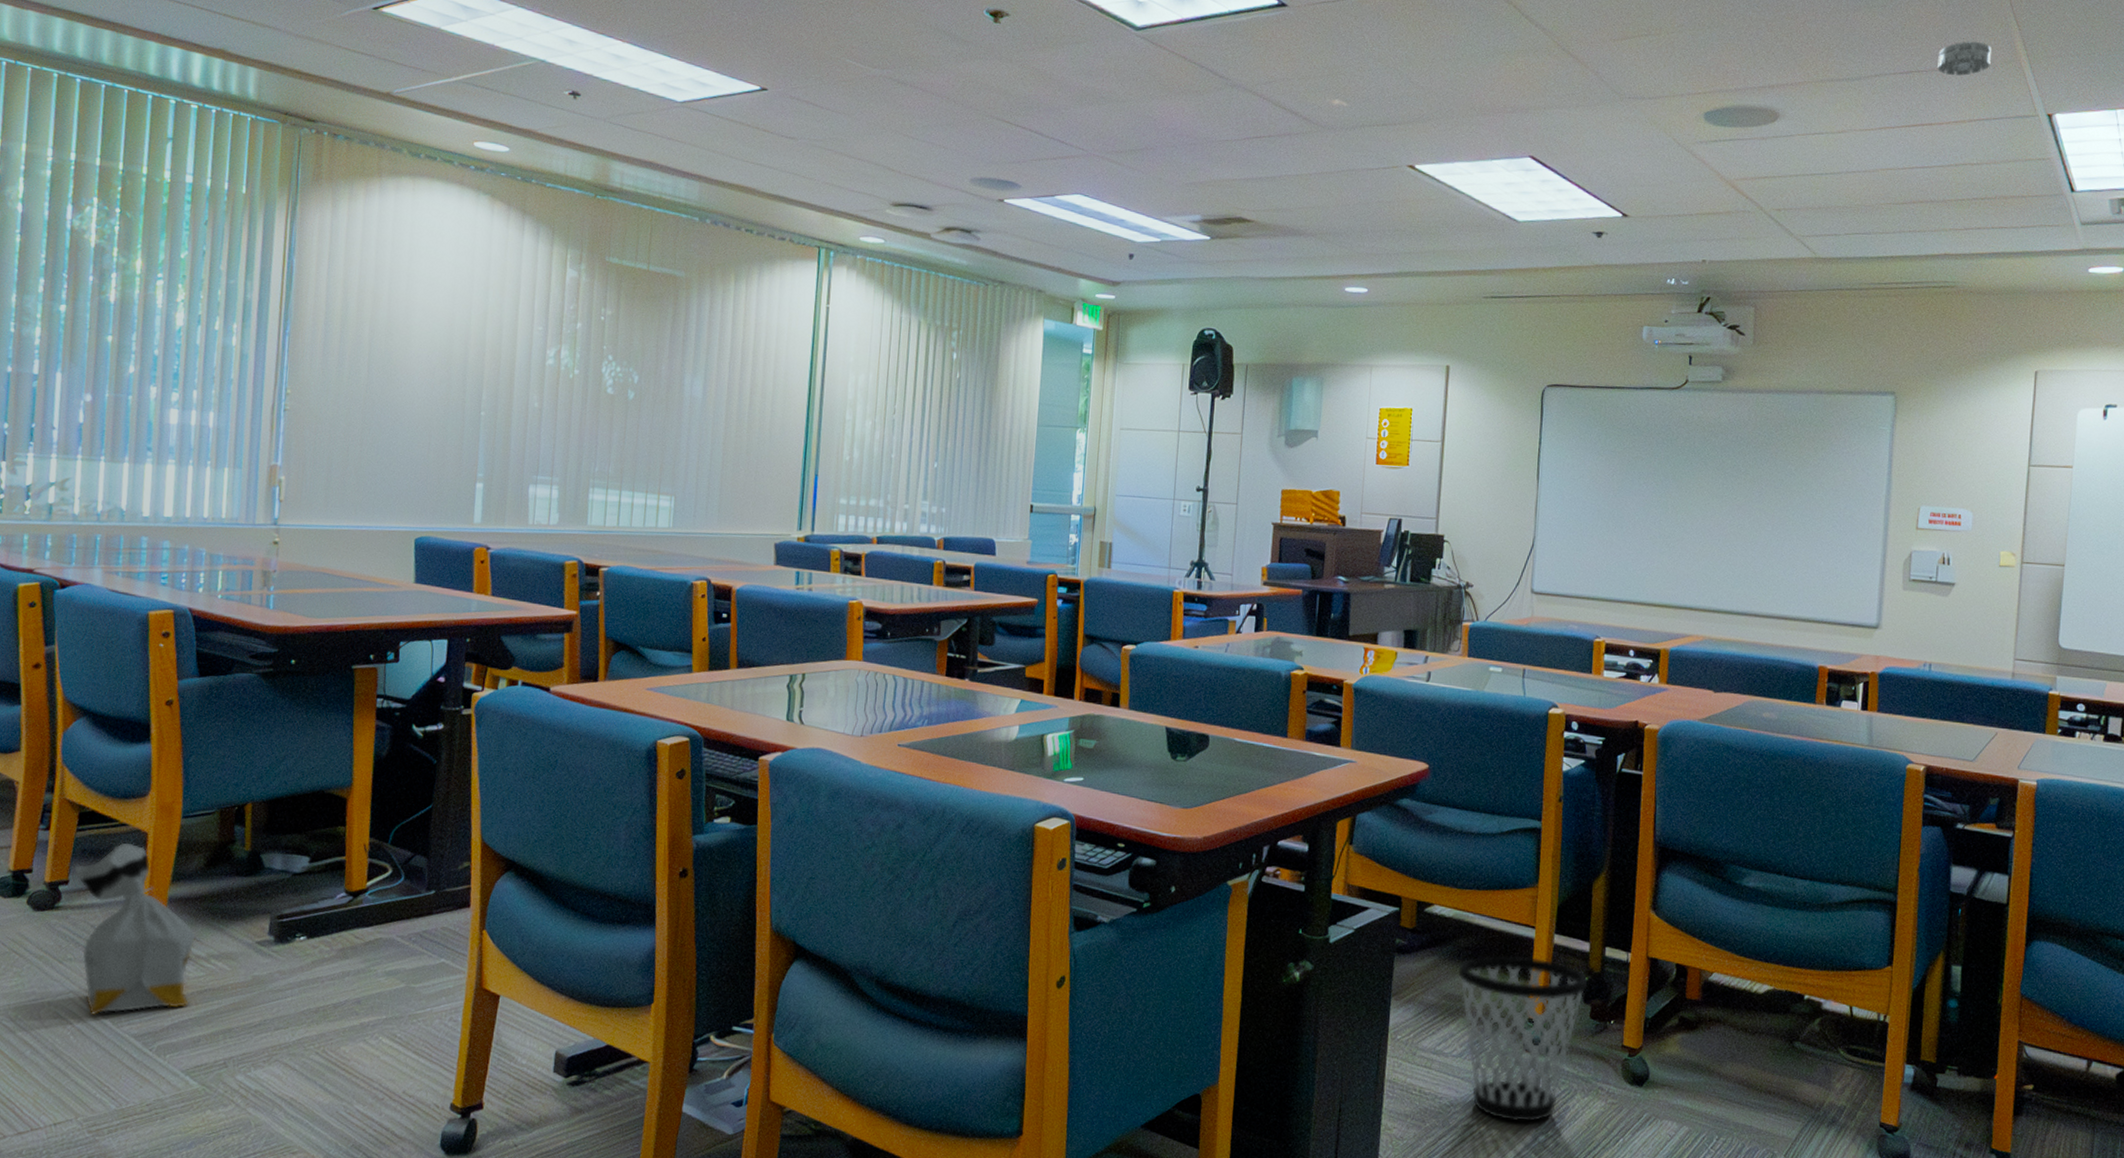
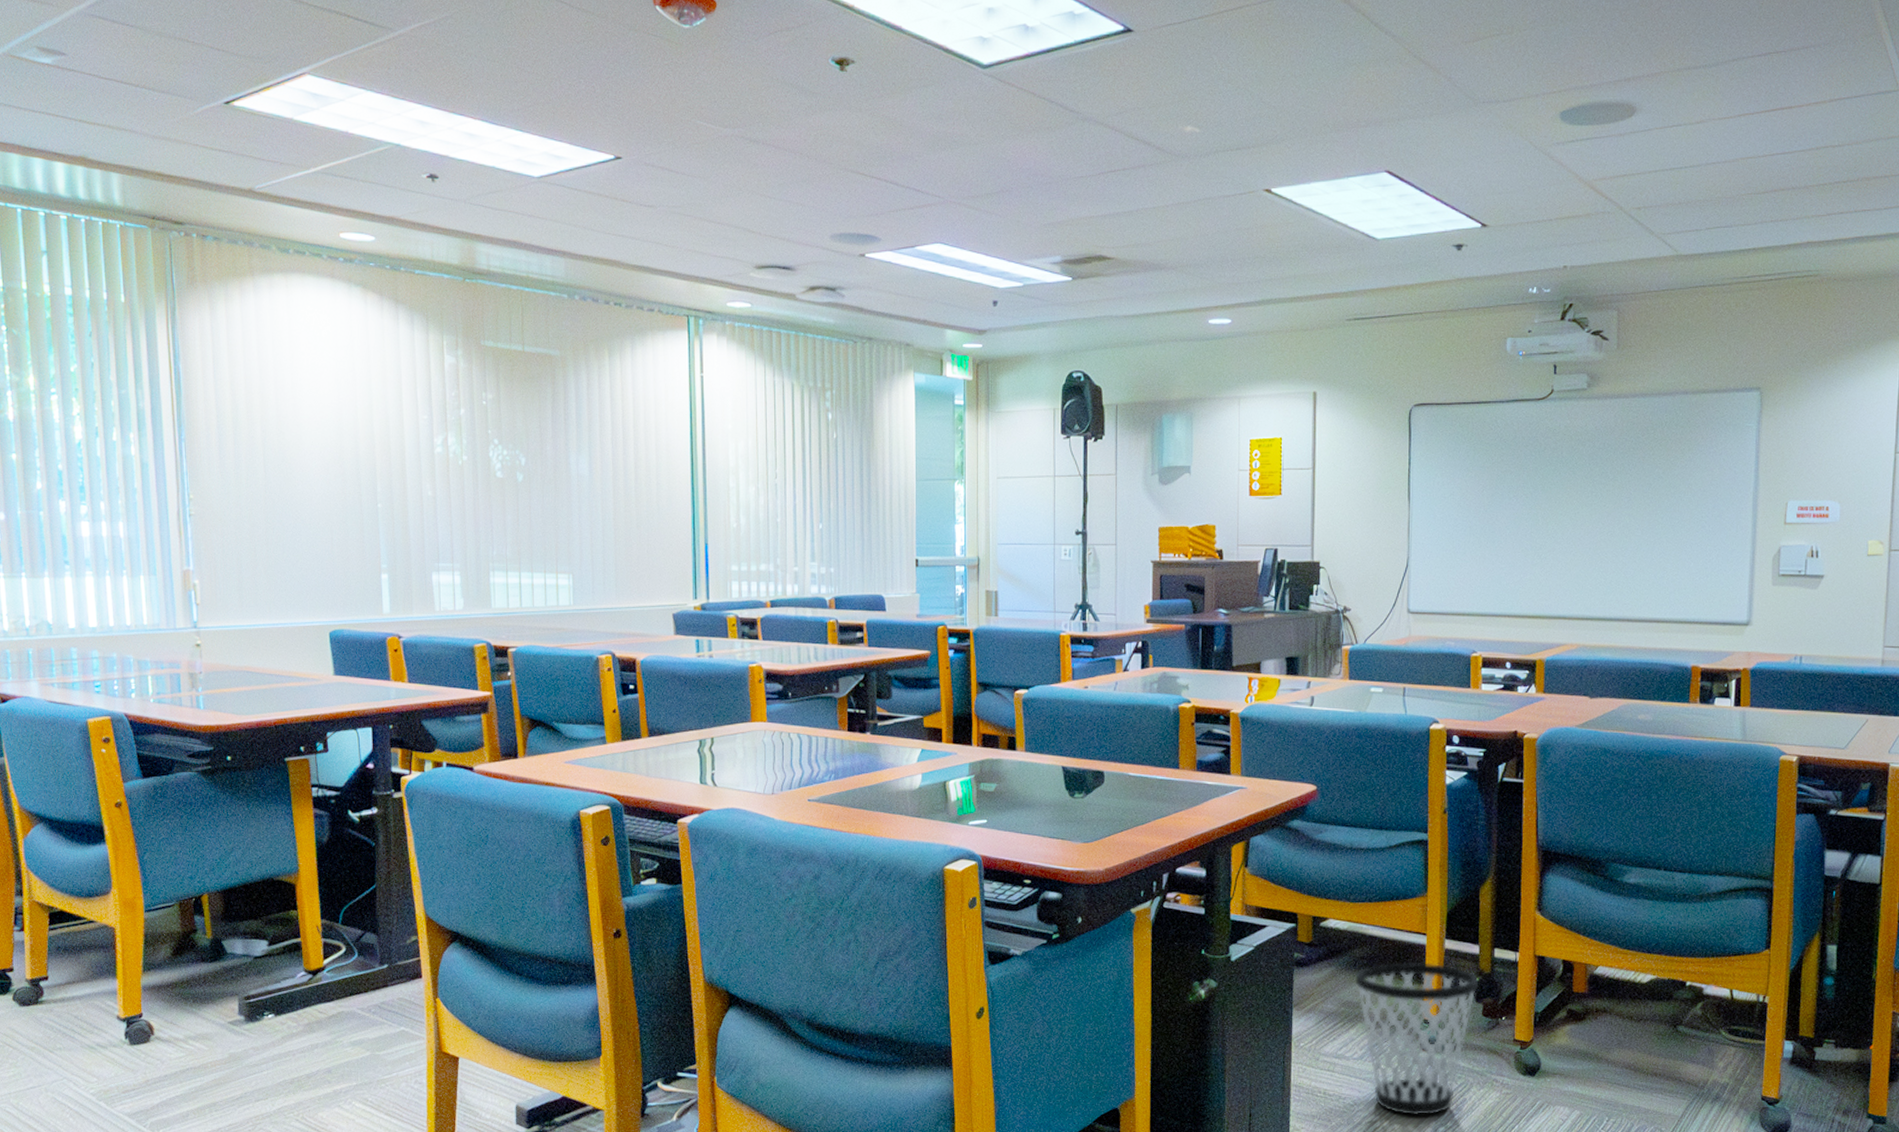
bag: present [73,842,195,1015] -> none [51,938,173,1098]
smoke detector: present [1937,41,1991,76] -> none [1796,16,1851,55]

